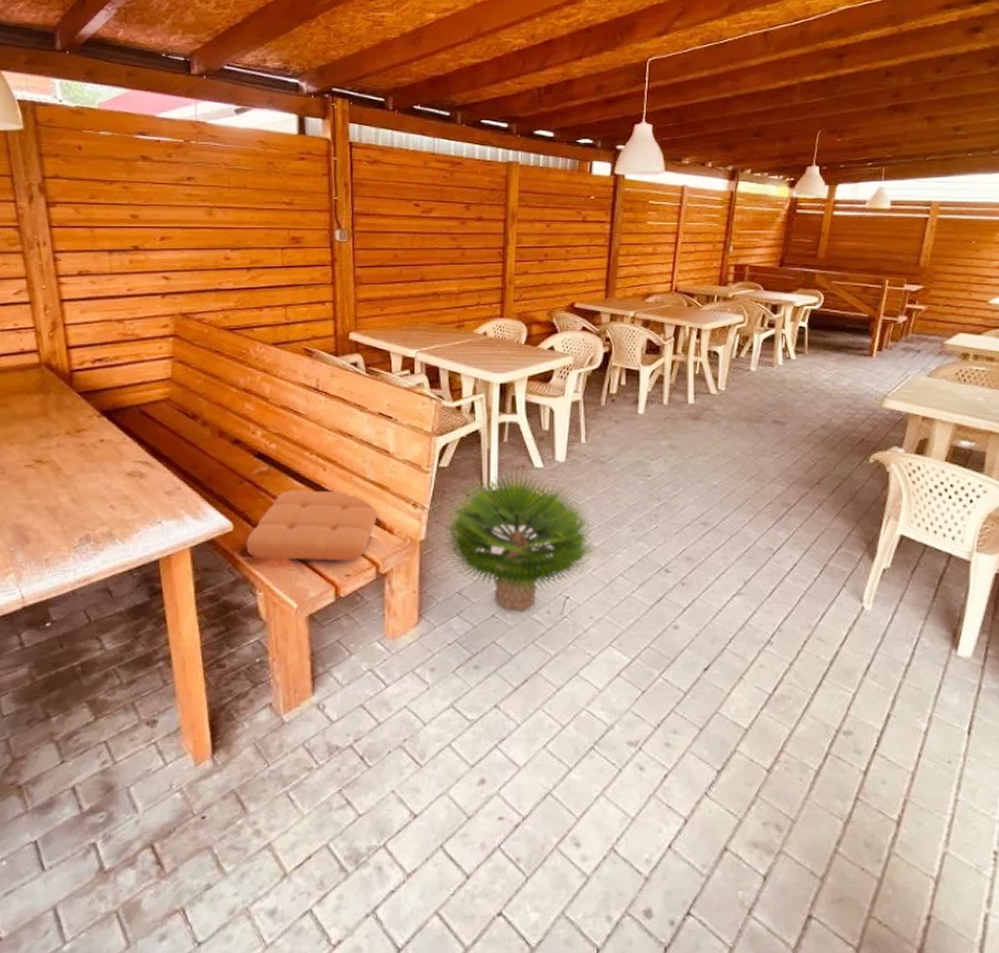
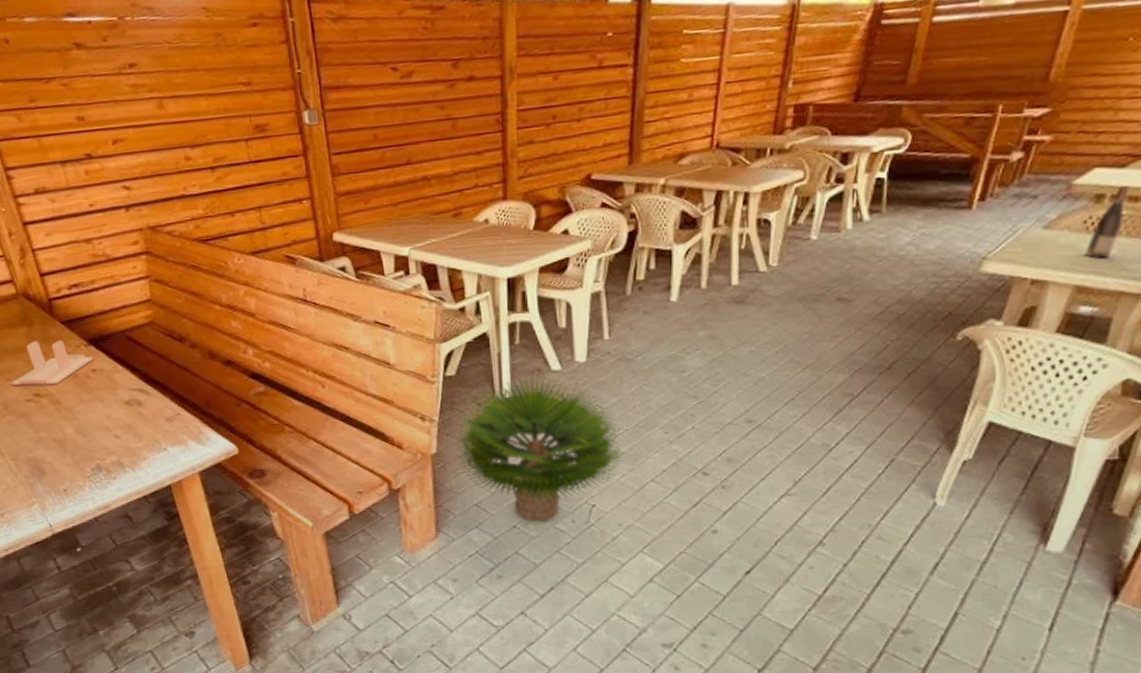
napkin holder: none [14,409,104,453] -> present [11,340,94,386]
seat cushion: present [246,490,379,562] -> none [253,408,386,480]
wine bottle: none [959,348,986,403] -> present [1084,184,1130,259]

